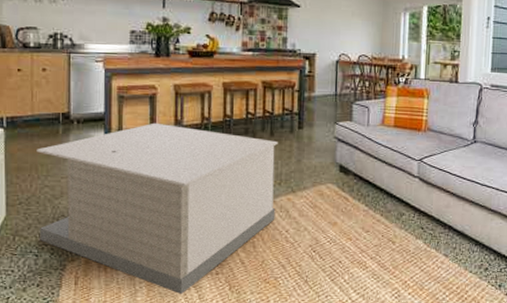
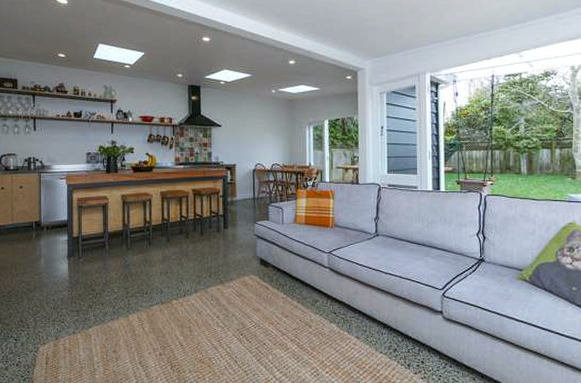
coffee table: present [37,122,278,295] -> none [16,227,207,373]

